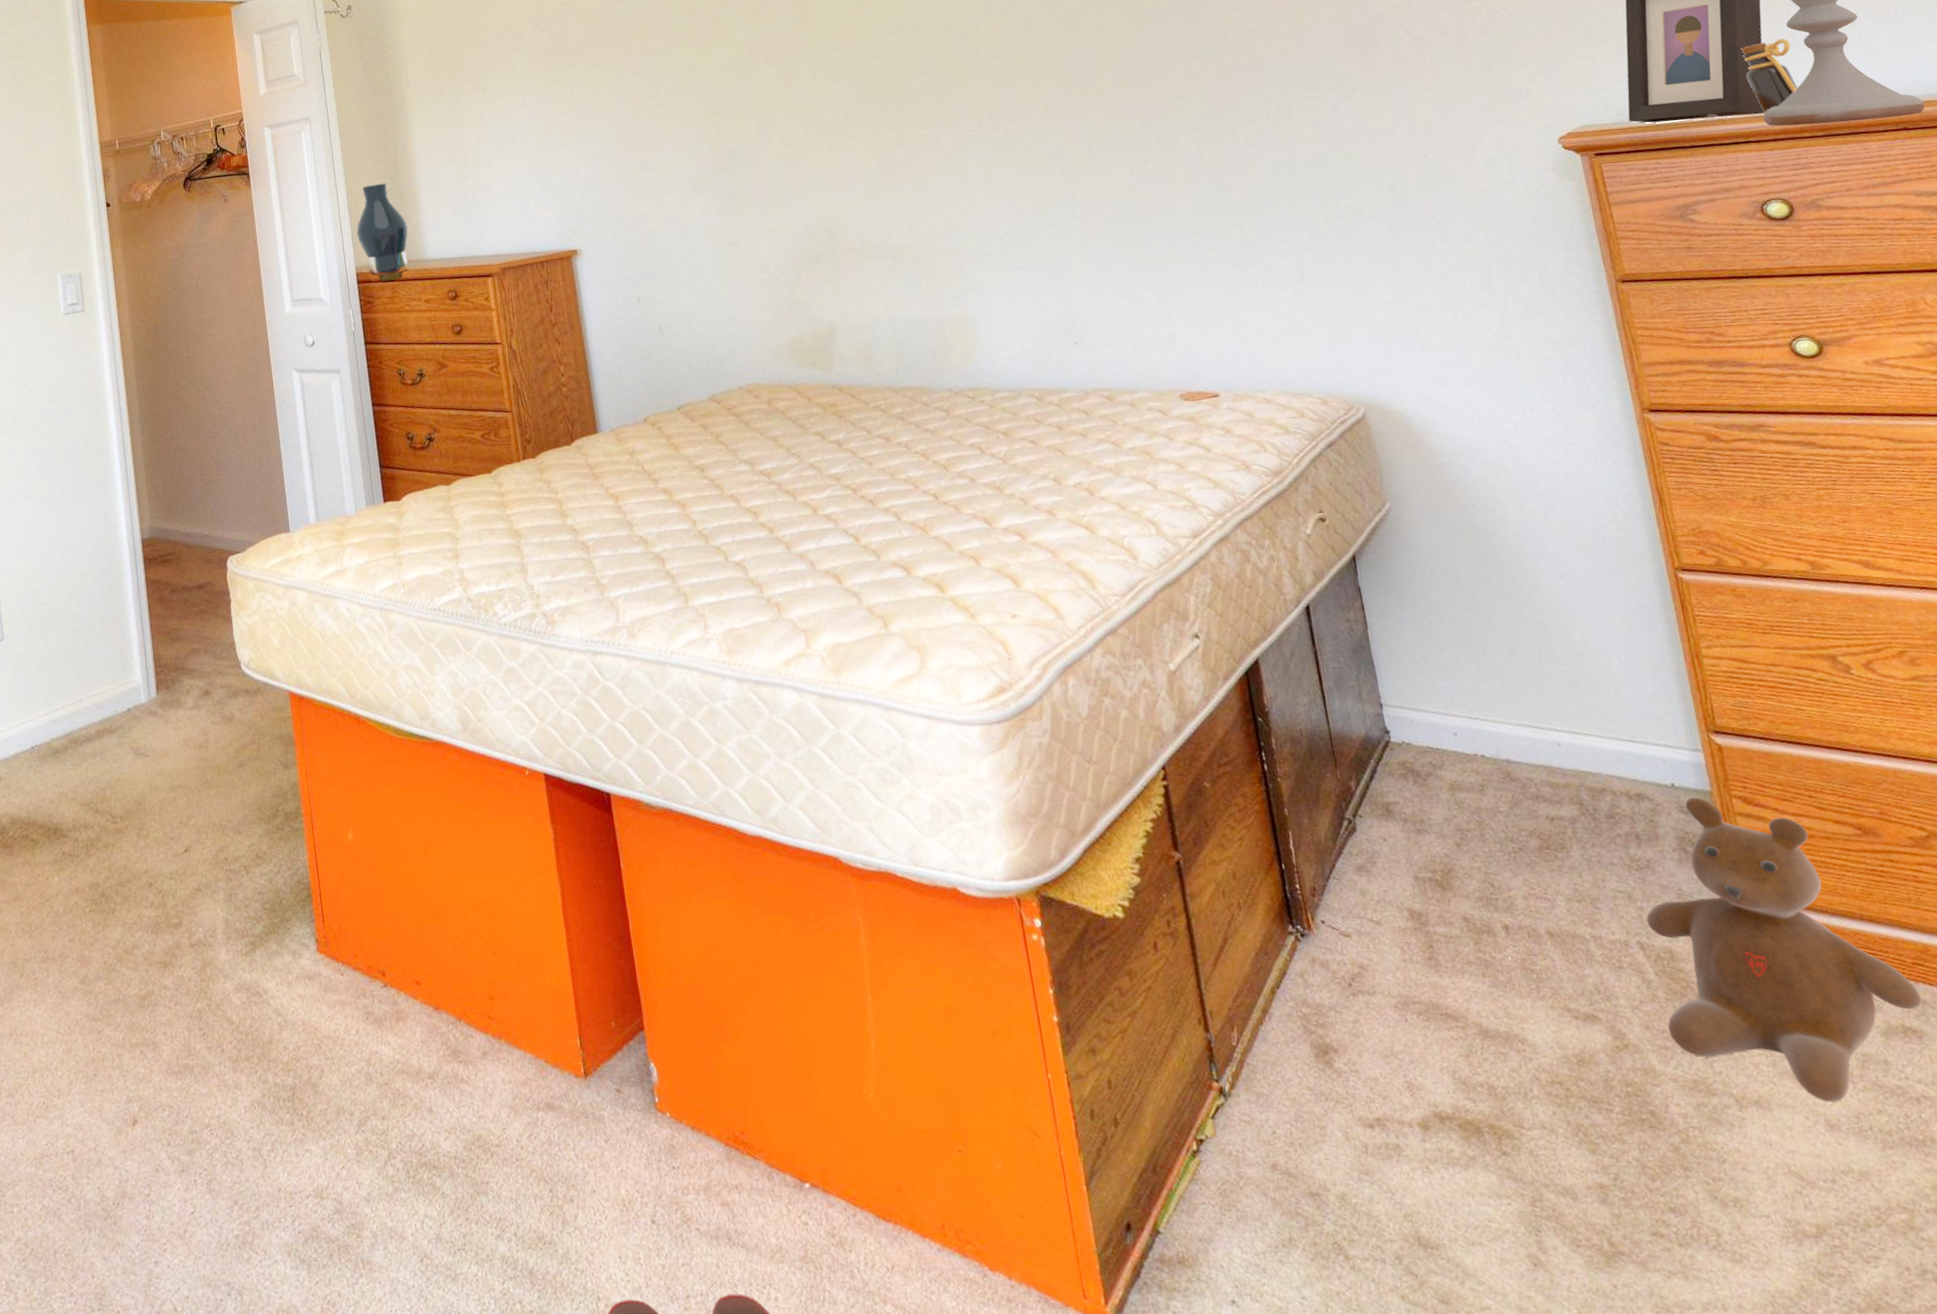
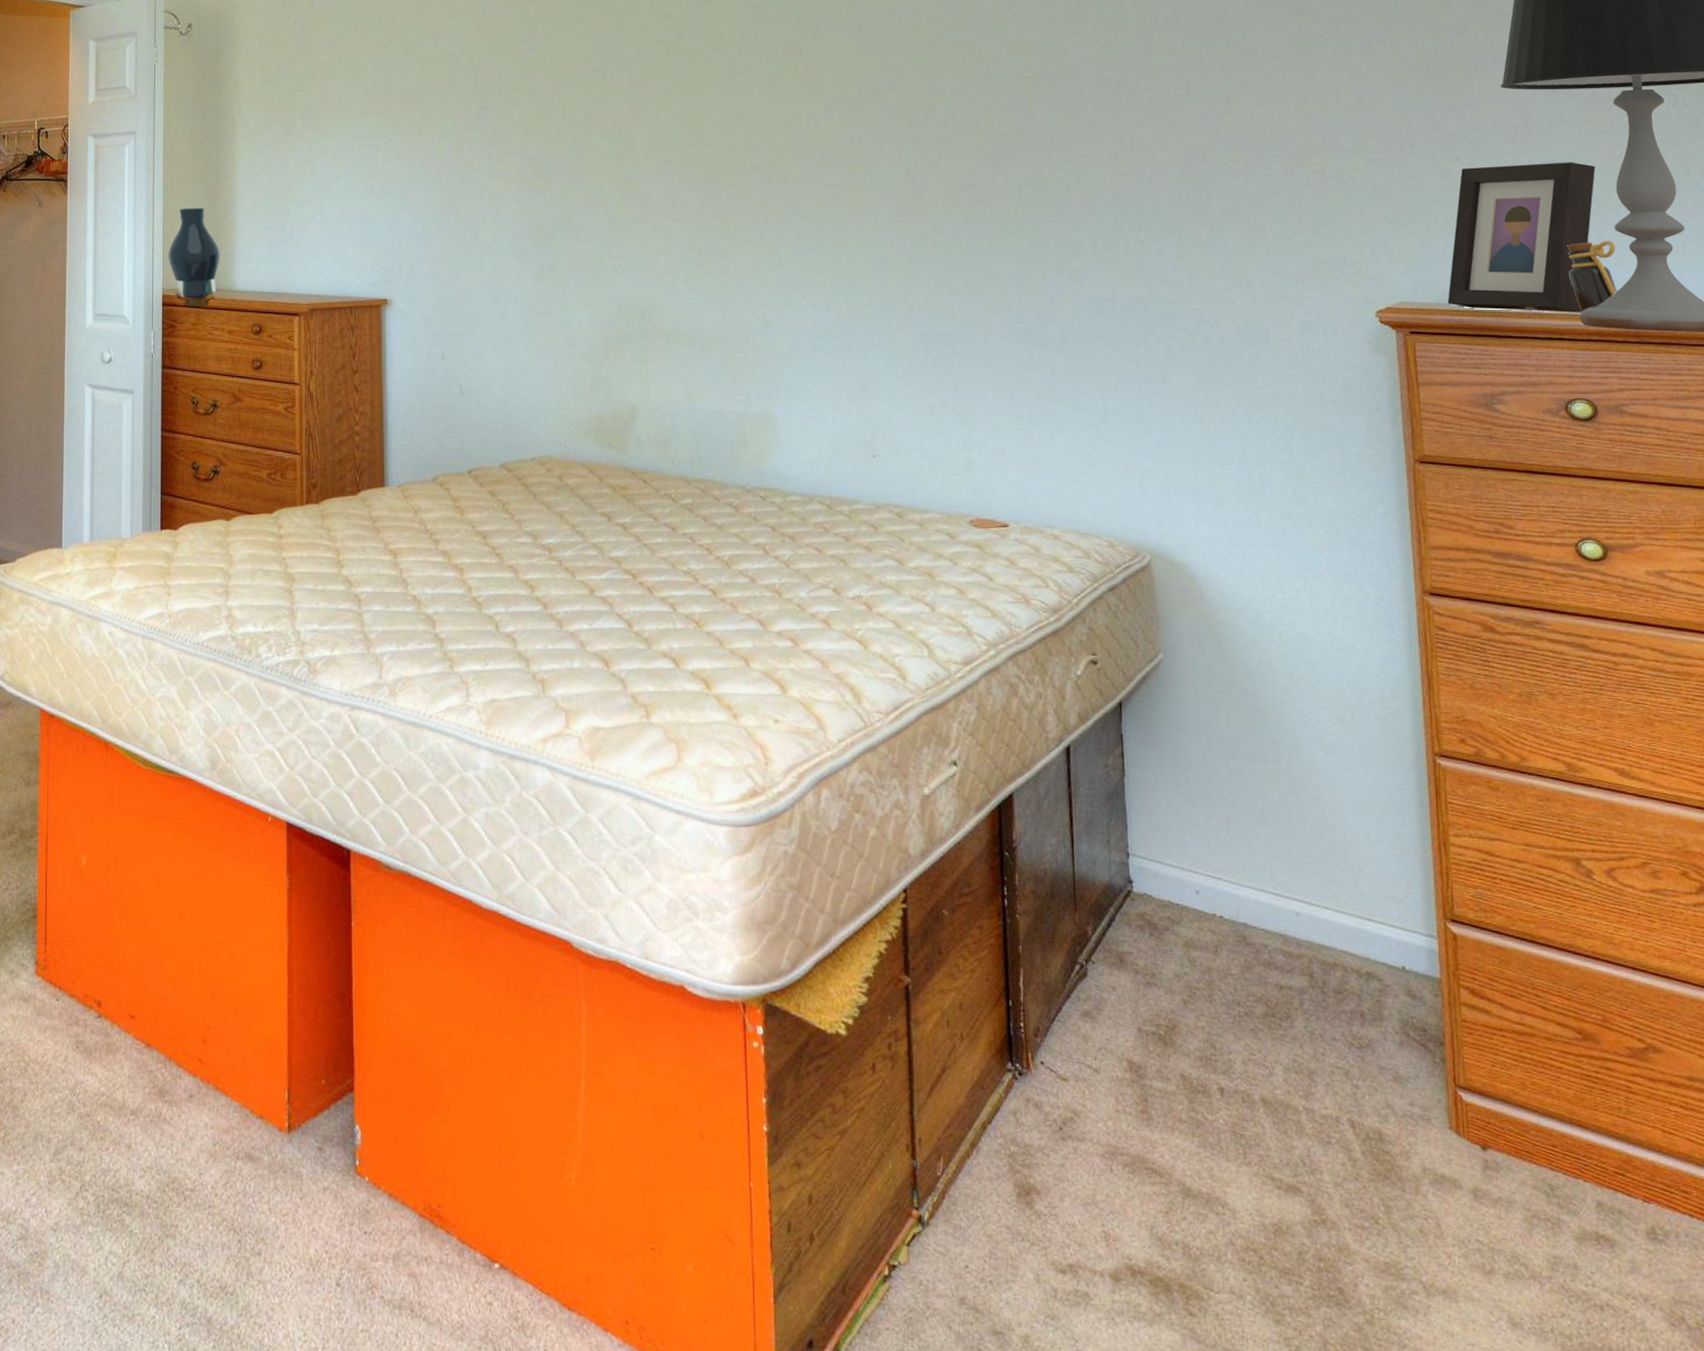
stuffed bear: present [1646,797,1923,1103] -> none [1360,982,1619,1301]

